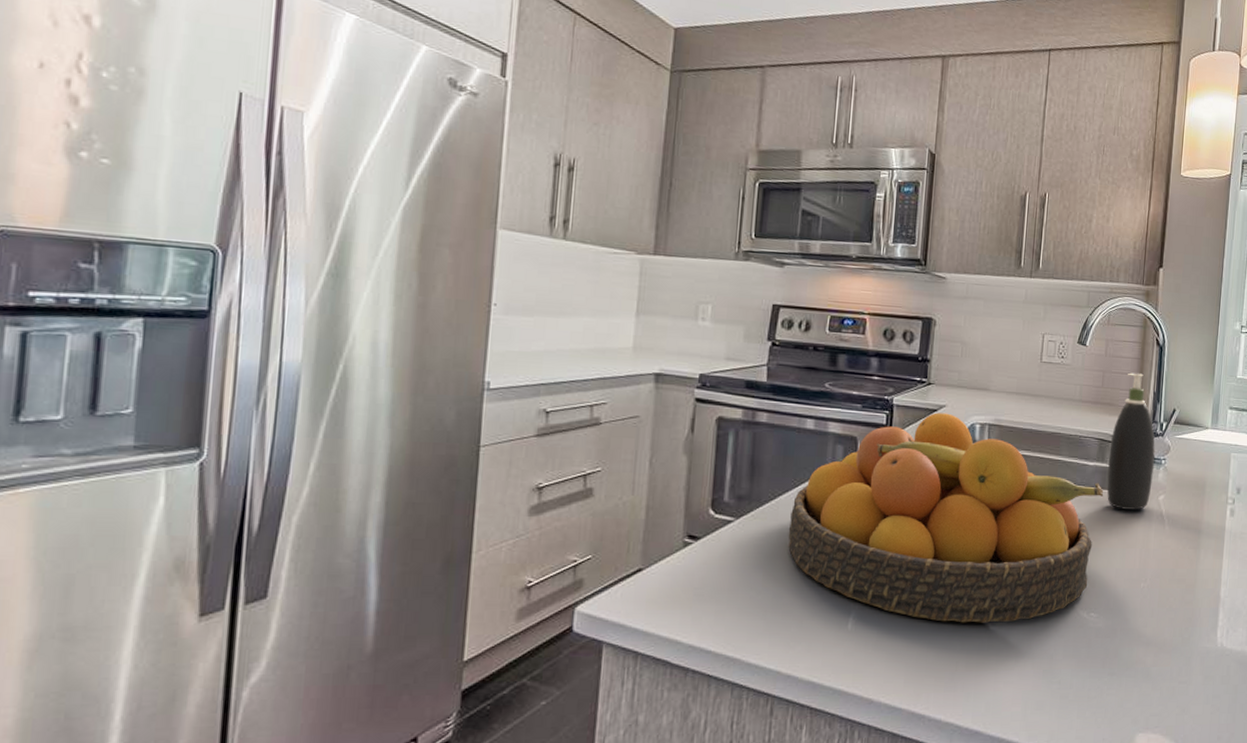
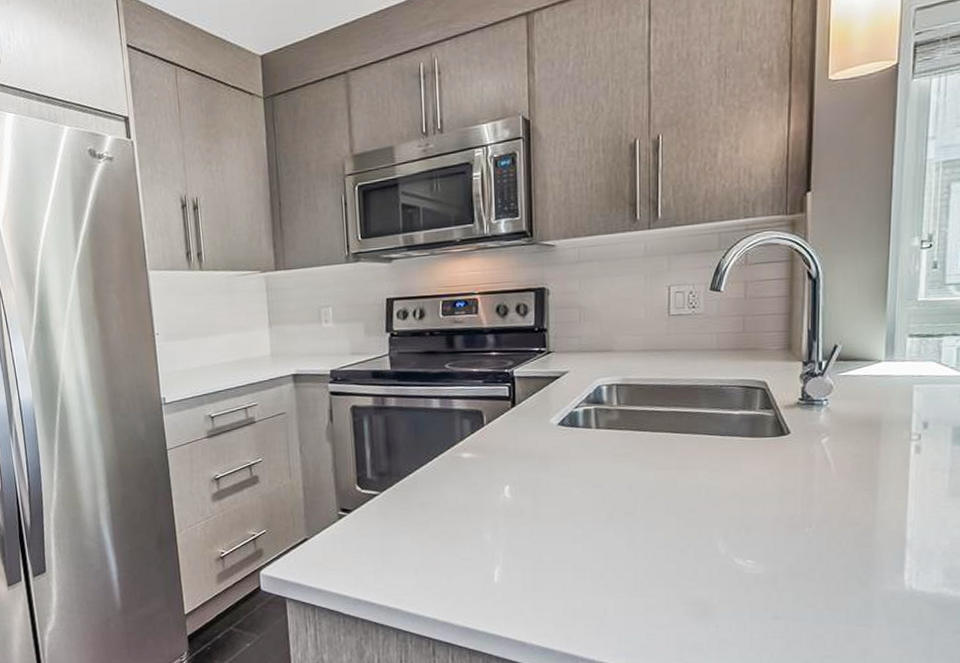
fruit bowl: present [788,412,1104,623] -> none [428,378,754,574]
soap dispenser: present [1107,372,1155,510] -> none [757,311,813,456]

